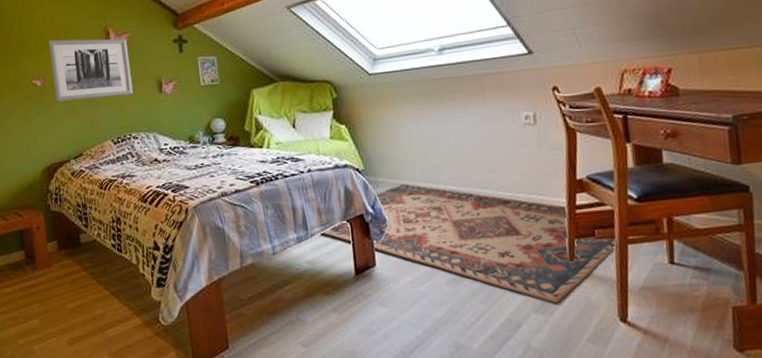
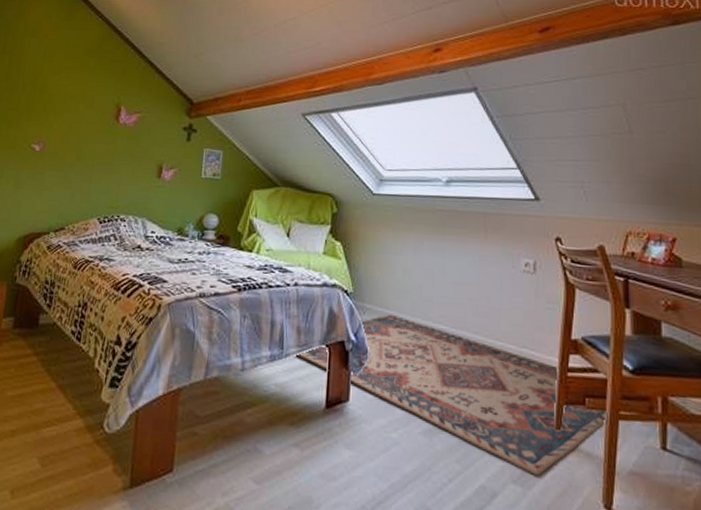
wall art: present [48,38,134,102] -> none [51,107,137,176]

